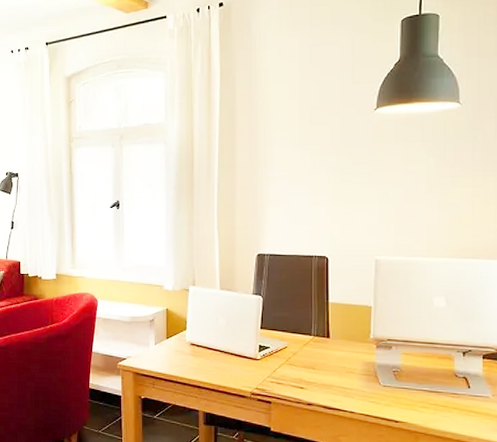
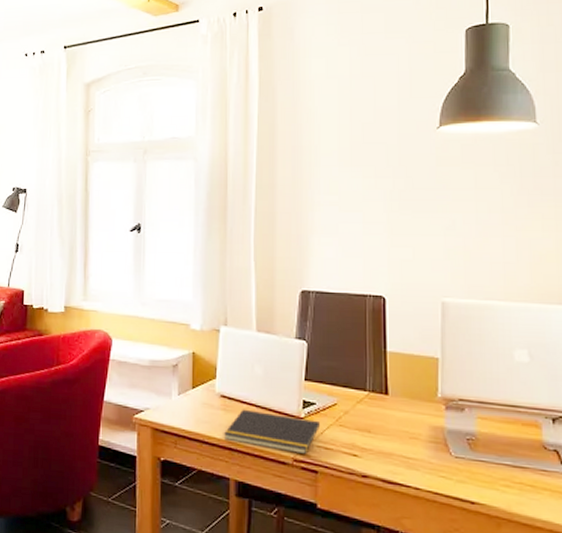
notepad: none [193,354,274,388] -> present [223,409,321,454]

